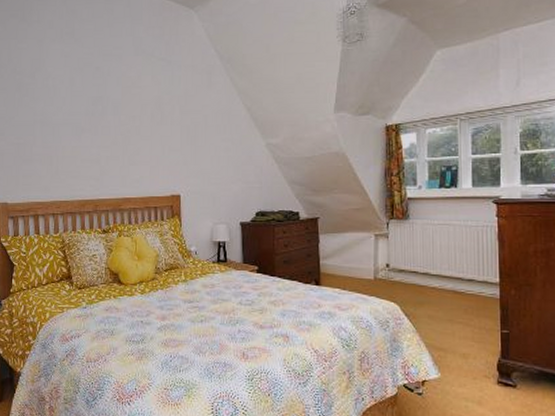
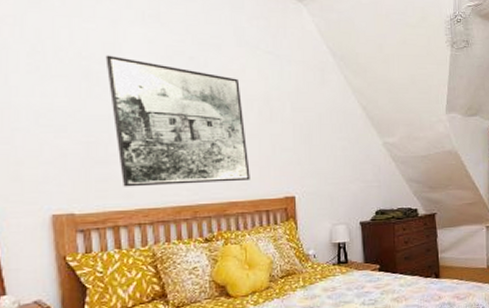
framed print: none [33,69,142,182] -> present [105,55,250,187]

